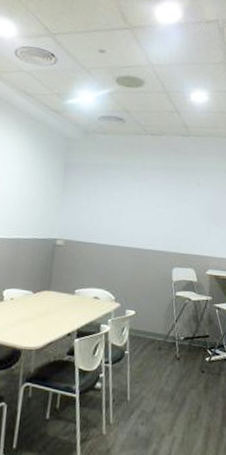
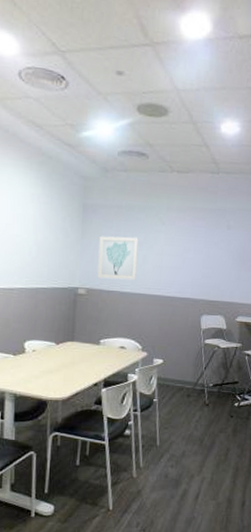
wall art: none [75,191,115,233] -> present [97,236,139,281]

